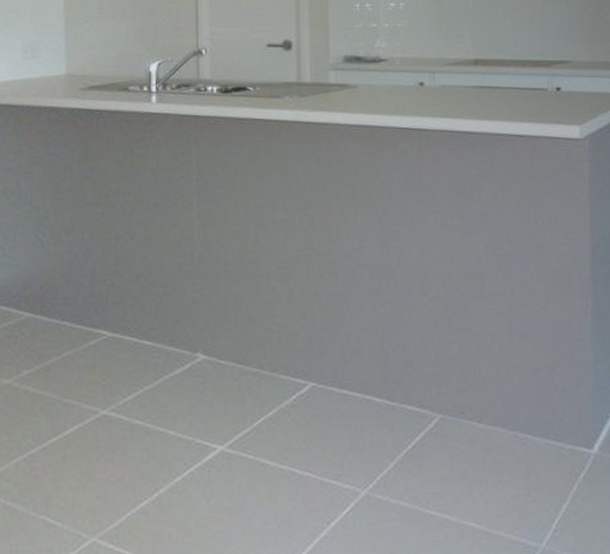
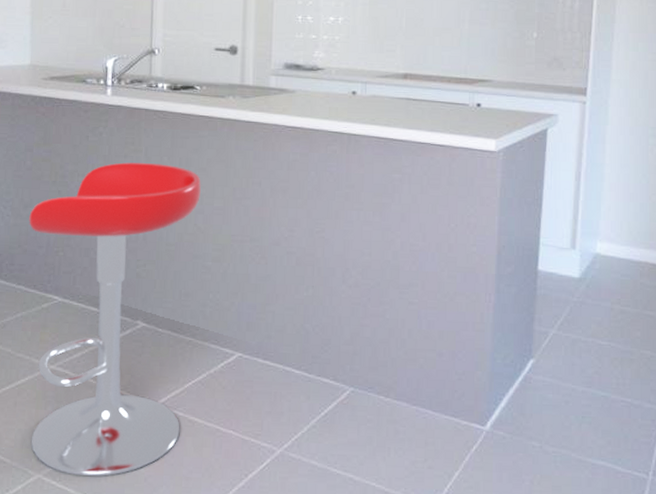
bar stool: none [71,175,260,537] -> present [29,162,201,477]

